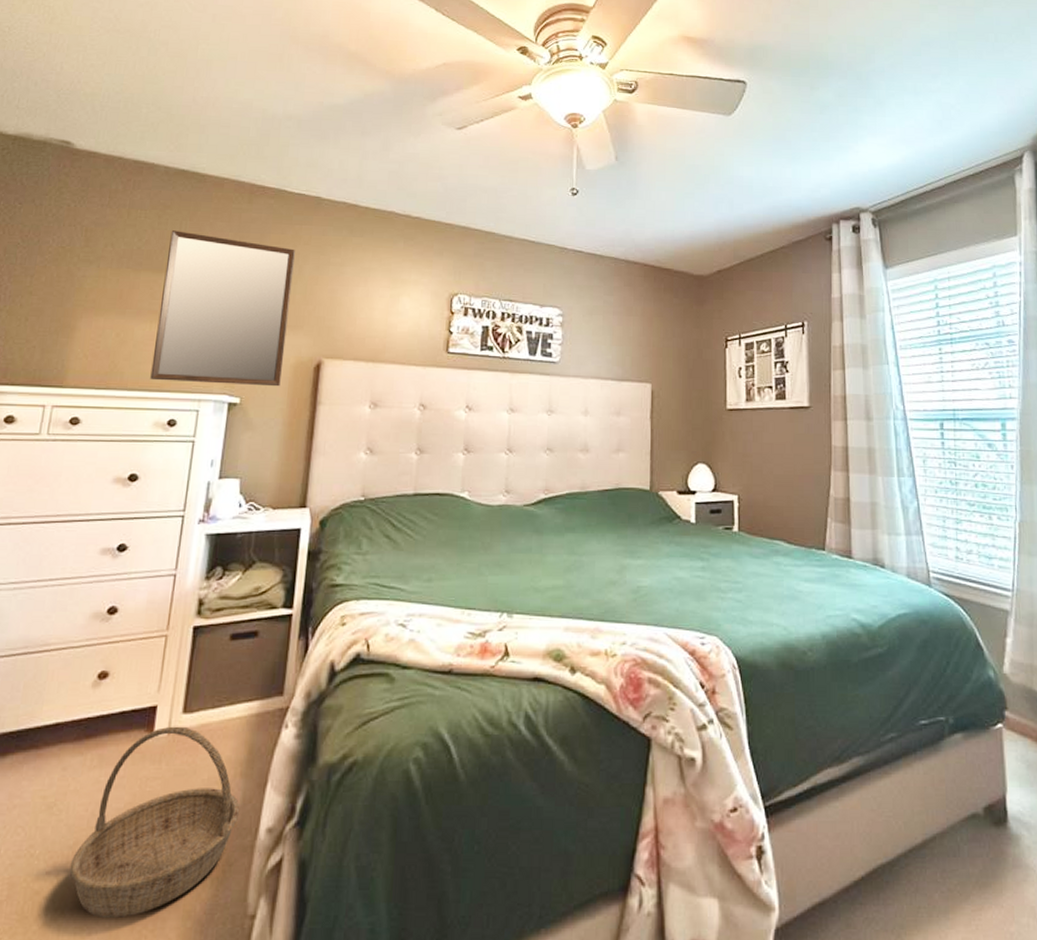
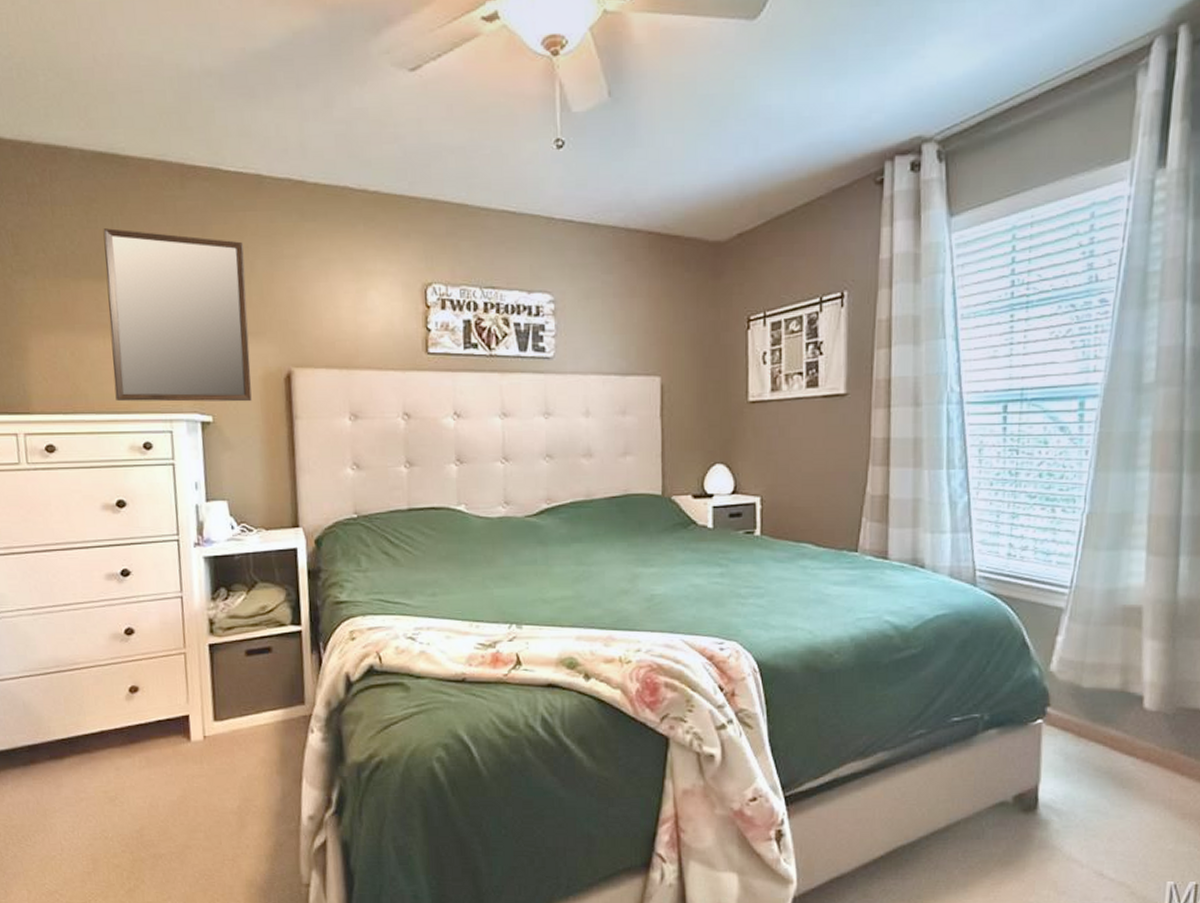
basket: present [69,726,240,919] -> none [140,732,282,886]

